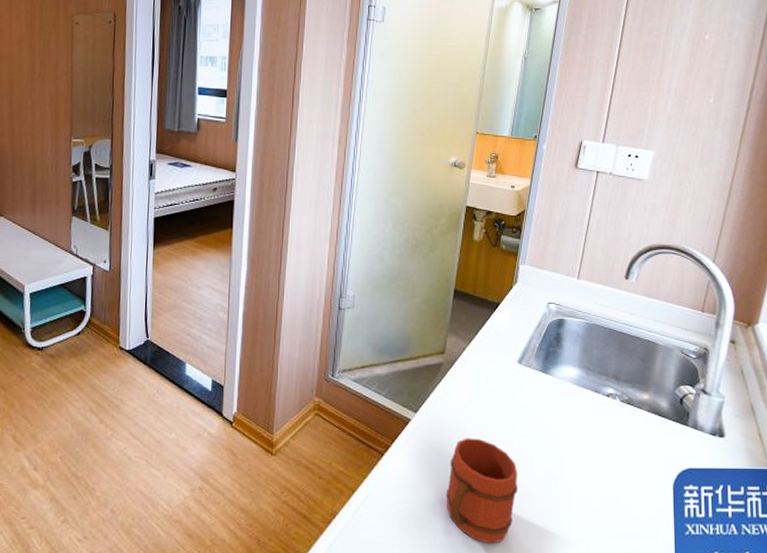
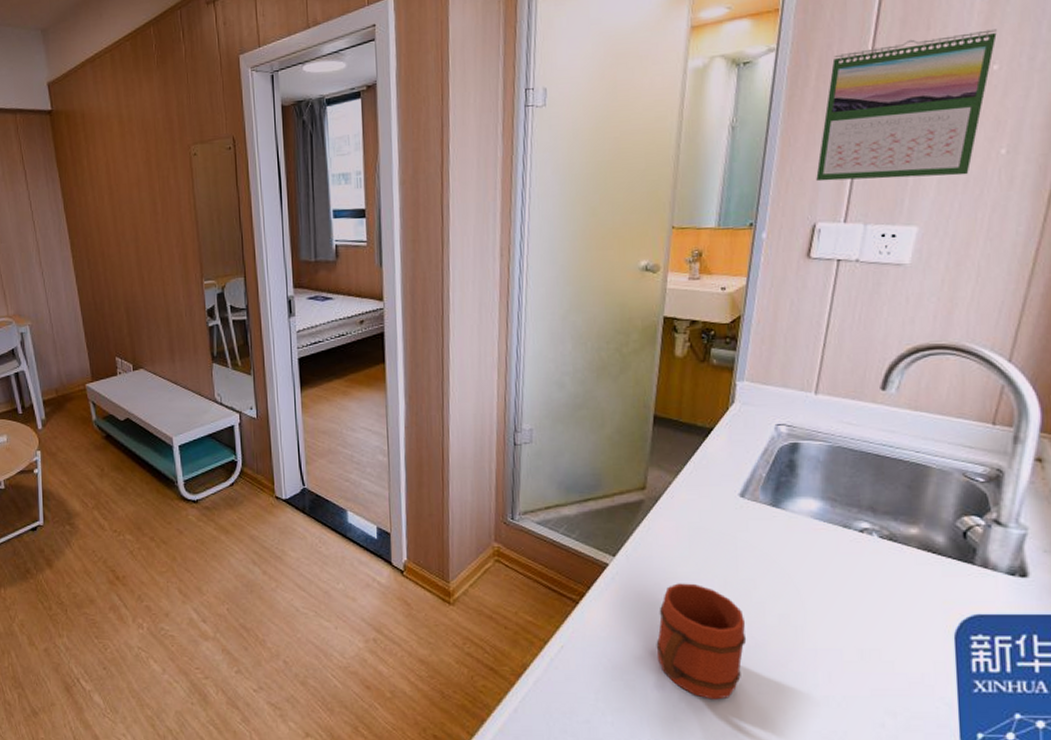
calendar: none [584,8,708,115] -> present [816,29,997,182]

